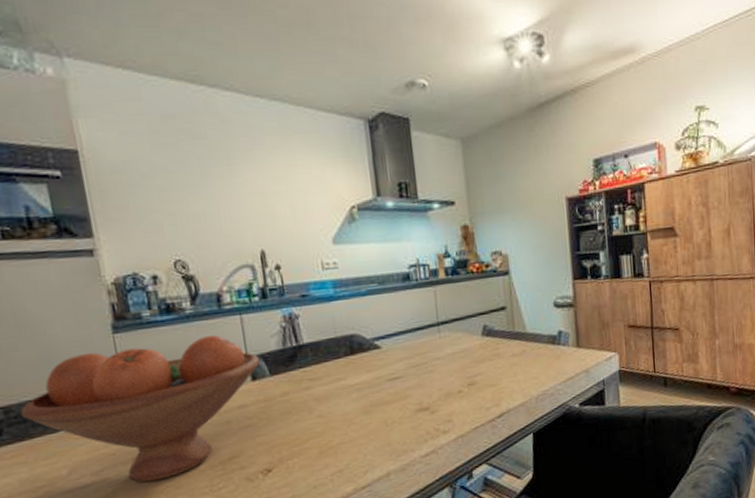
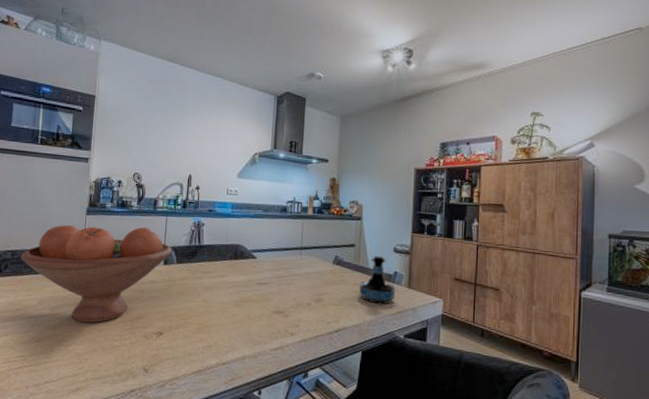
tequila bottle: none [519,315,563,374] -> present [360,256,396,305]

